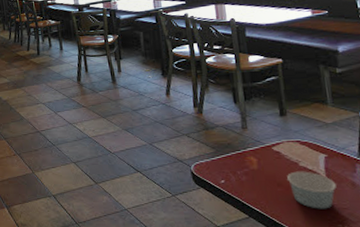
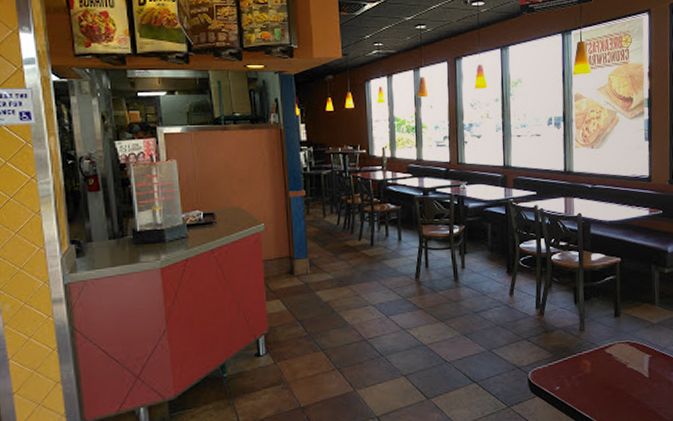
paper cup: present [287,171,336,209] -> none [616,372,656,411]

